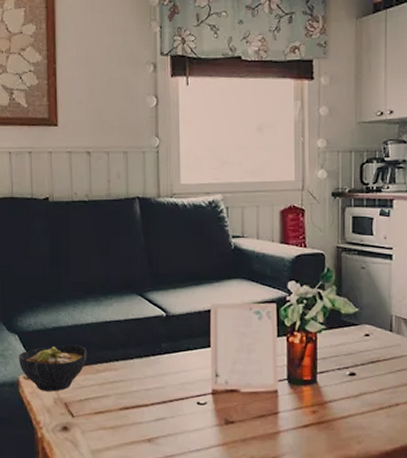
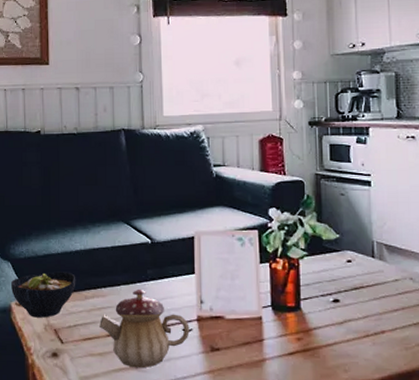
teapot: none [112,362,204,441] -> present [99,289,190,369]

